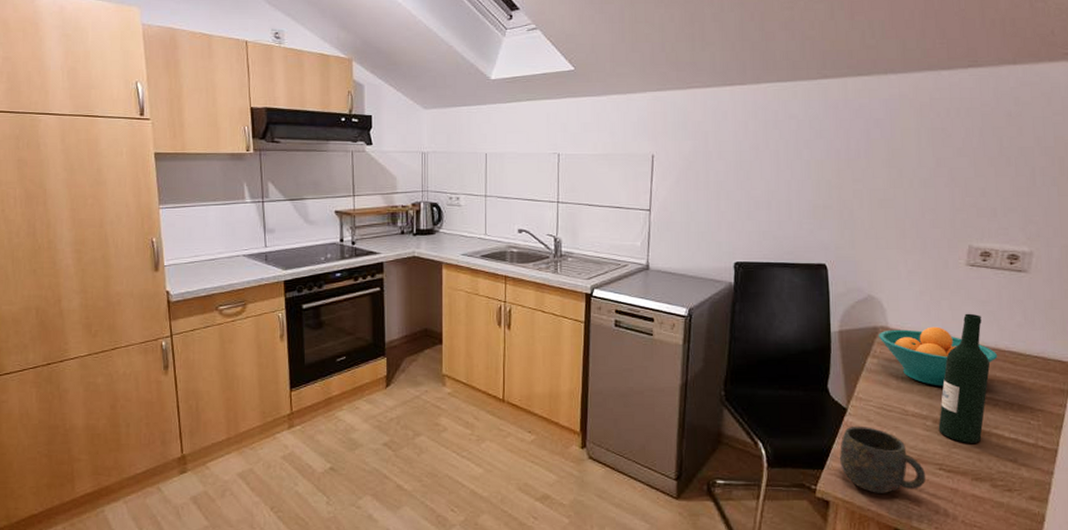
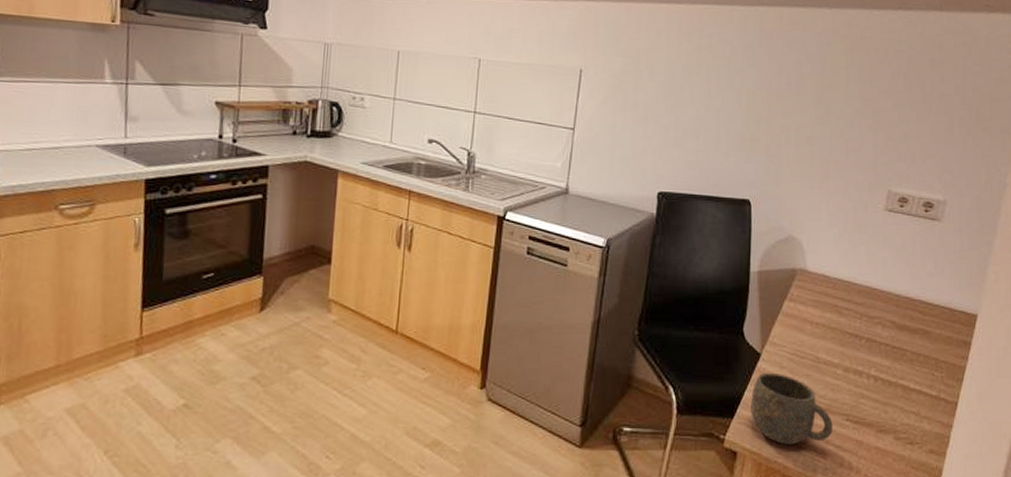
fruit bowl: present [879,326,998,387] -> none [797,271,909,334]
wine bottle: present [938,313,990,443] -> none [848,259,900,394]

